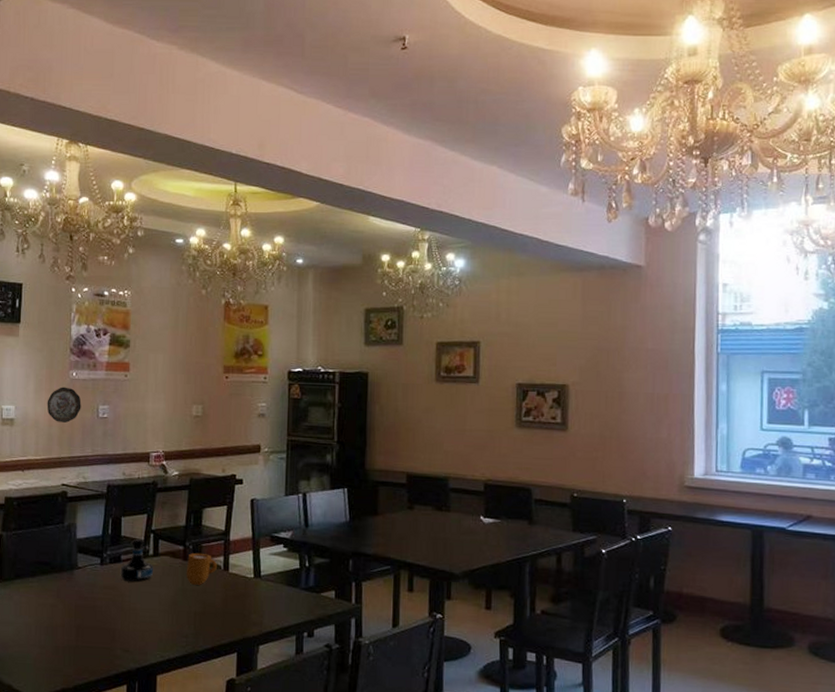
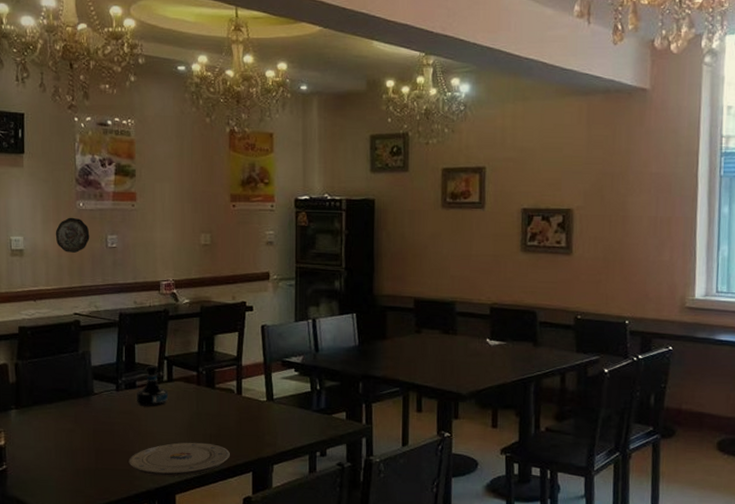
plate: none [110,619,215,657] -> present [128,442,230,477]
mug: present [186,553,217,586] -> none [200,378,230,410]

